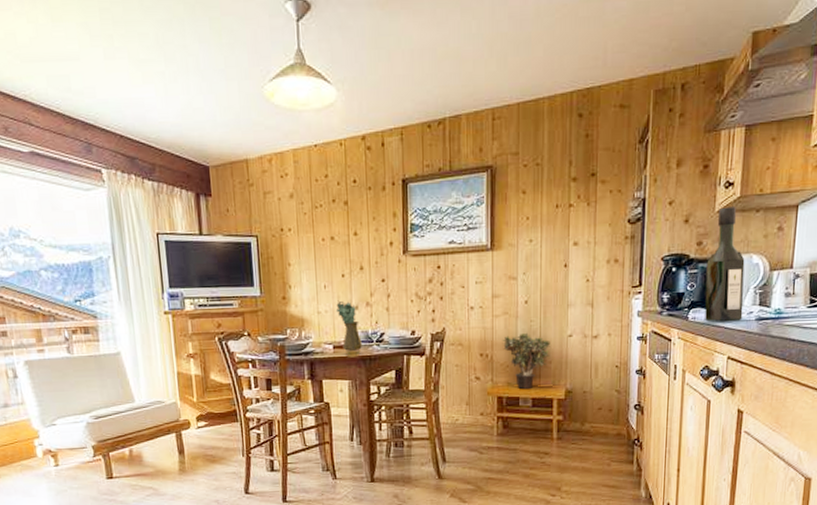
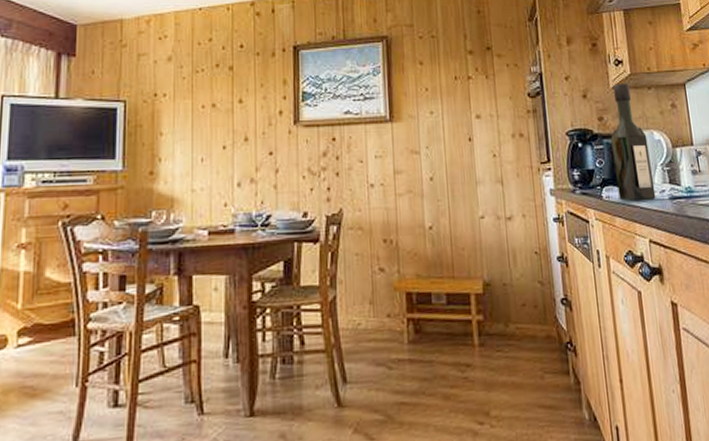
vase: present [335,300,362,358] -> none [213,176,244,246]
potted plant: present [502,332,550,390] -> none [407,213,463,283]

